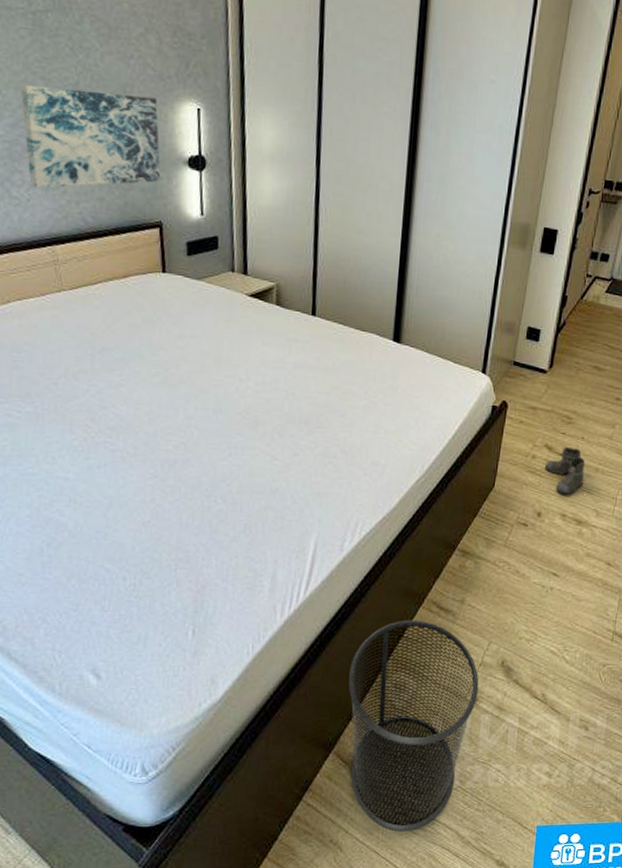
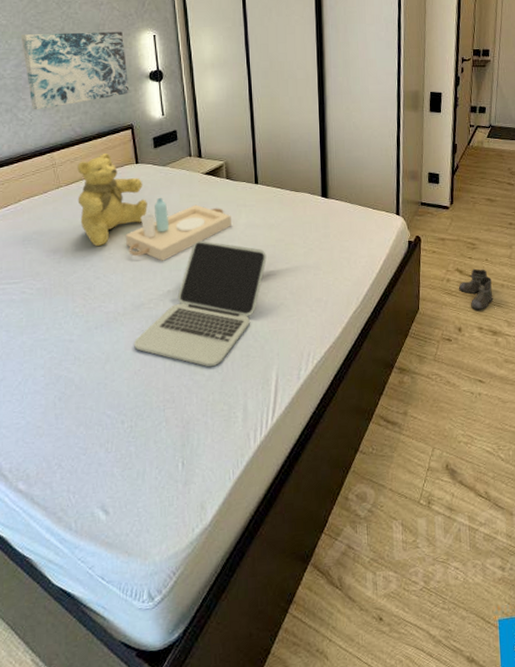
teddy bear: none [84,255,174,369] -> present [77,153,147,246]
serving tray: none [142,319,278,396] -> present [125,198,231,261]
laptop: none [144,377,317,527] -> present [134,240,267,367]
waste bin: present [348,620,479,832] -> none [317,434,430,636]

